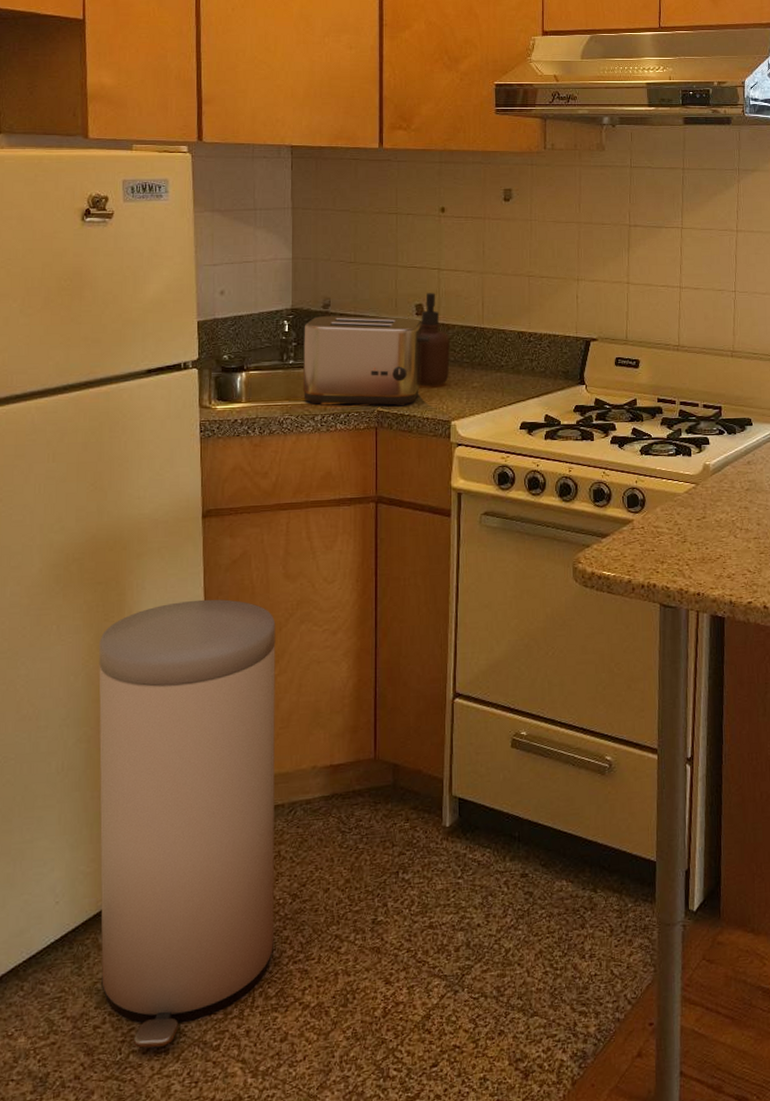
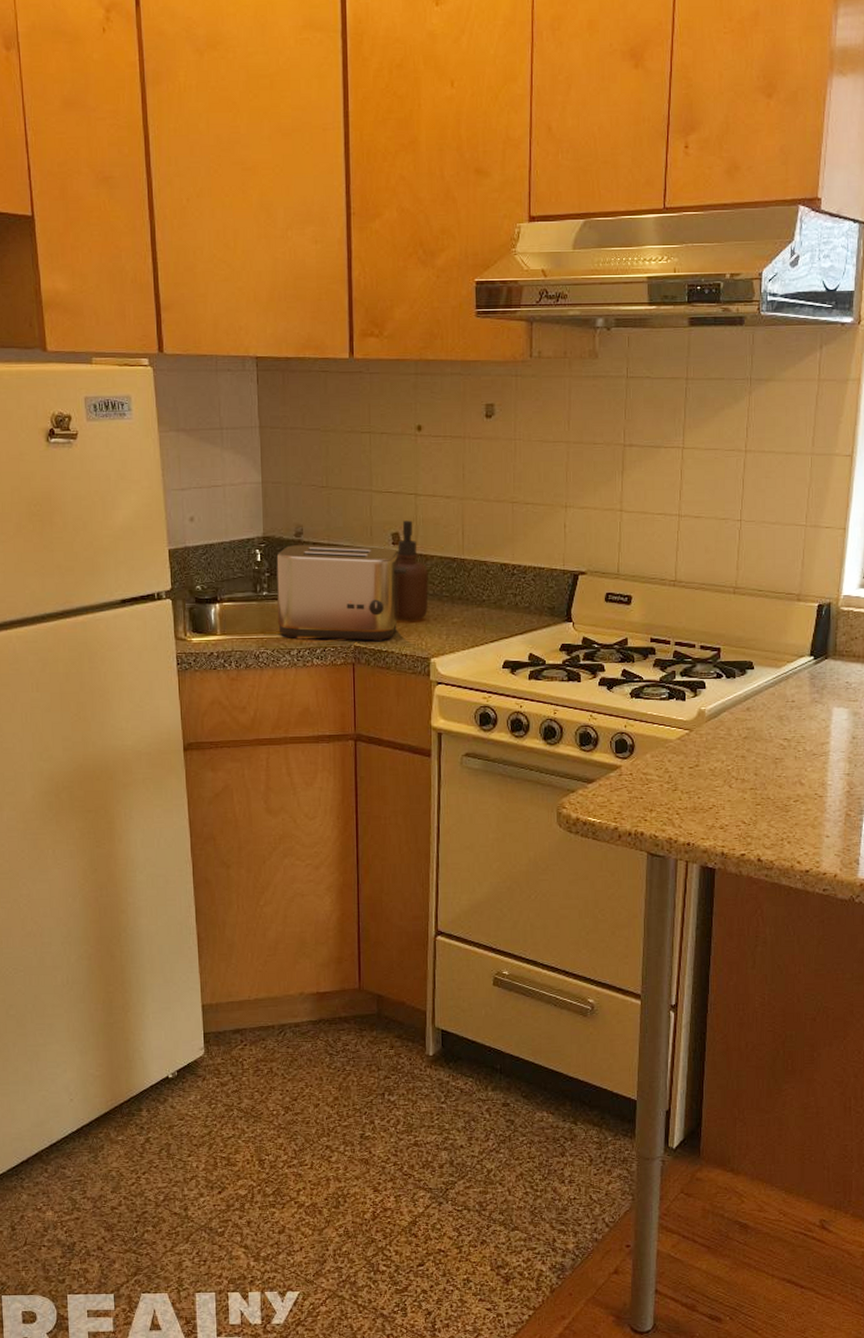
pedal bin: present [98,599,276,1048] -> none [92,830,270,1229]

